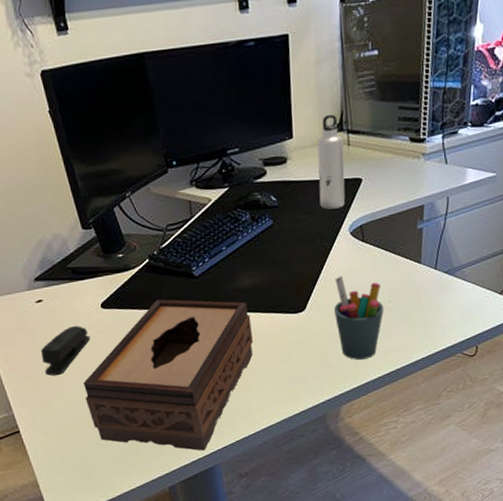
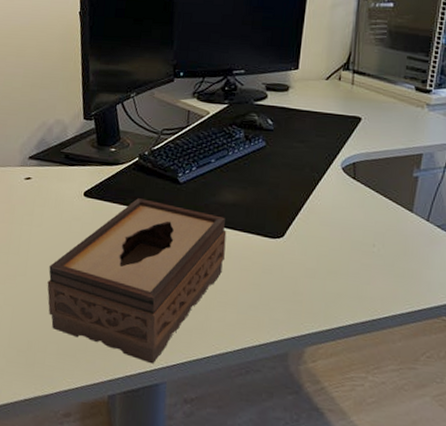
stapler: present [41,326,91,376] -> none [16,208,67,253]
water bottle: present [317,114,345,210] -> none [315,53,348,143]
pen holder: present [334,275,384,360] -> none [313,209,367,302]

